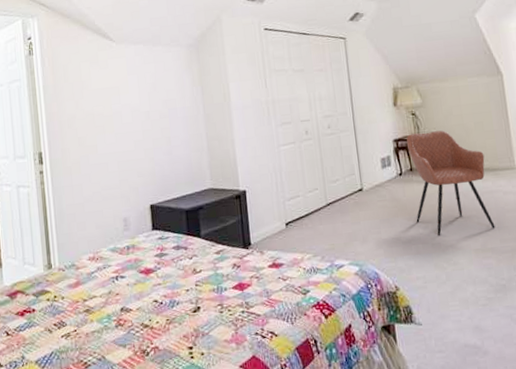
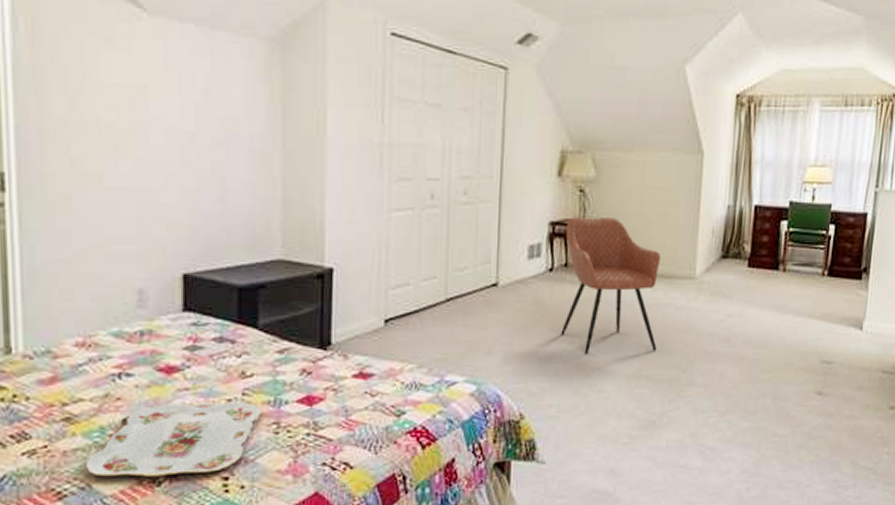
serving tray: none [101,291,210,351] -> present [87,401,261,477]

